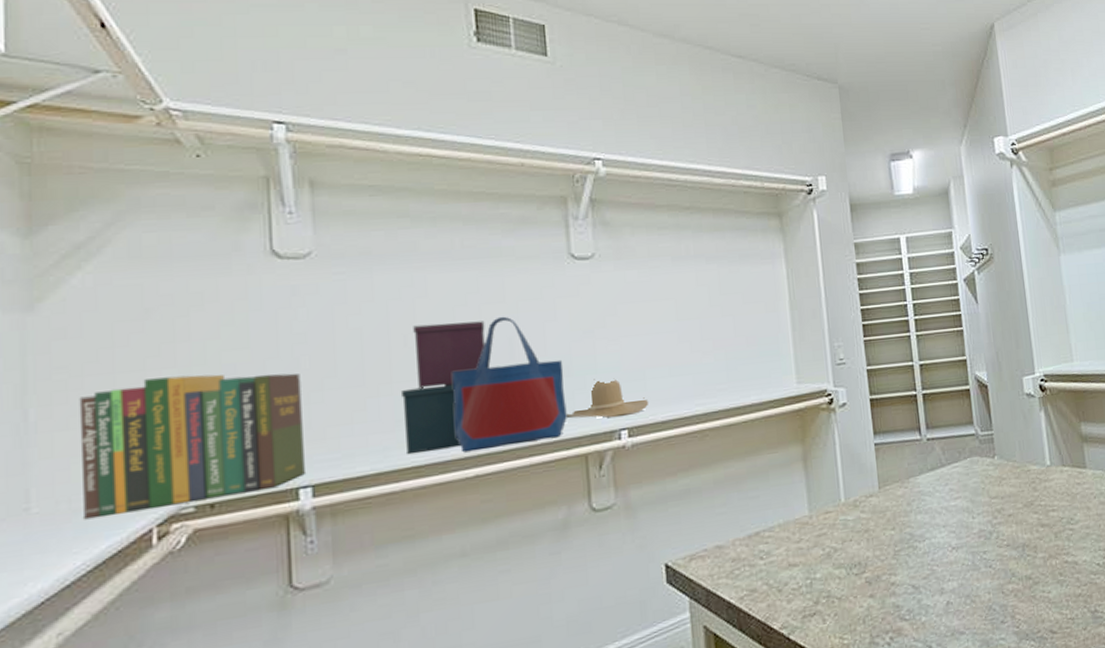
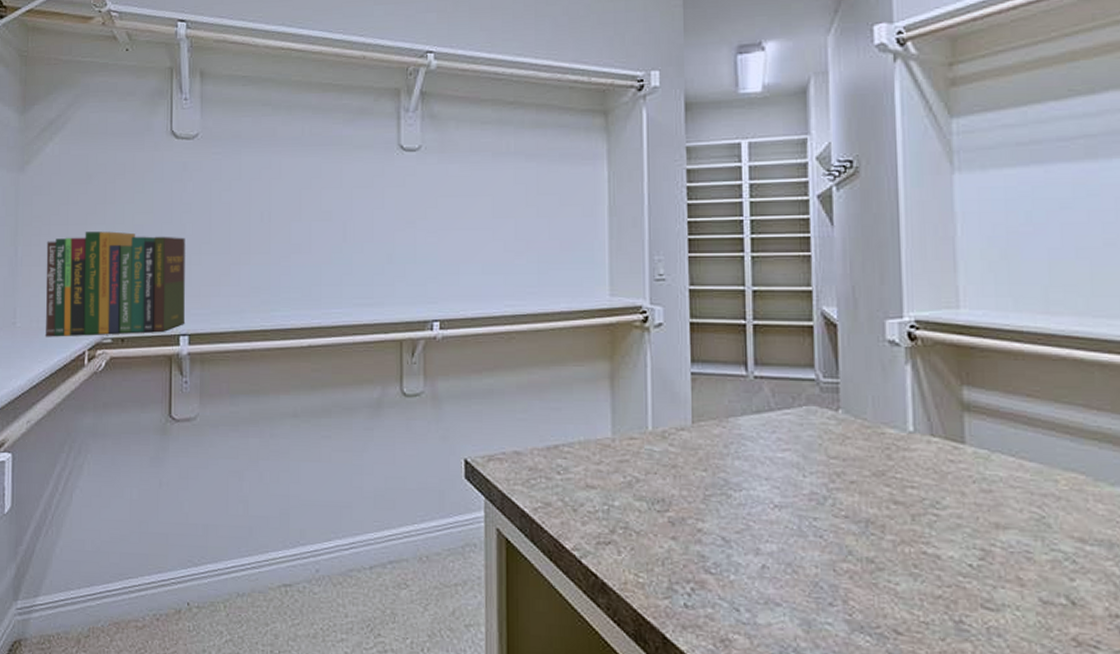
storage box: present [400,321,485,455] -> none [255,203,324,319]
tote bag: present [452,316,567,453] -> none [294,201,387,323]
hat: present [565,378,648,419] -> none [386,268,460,309]

